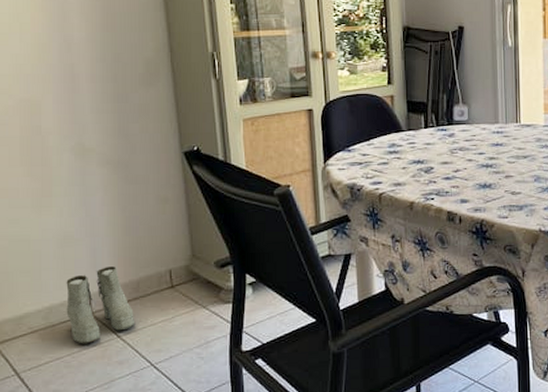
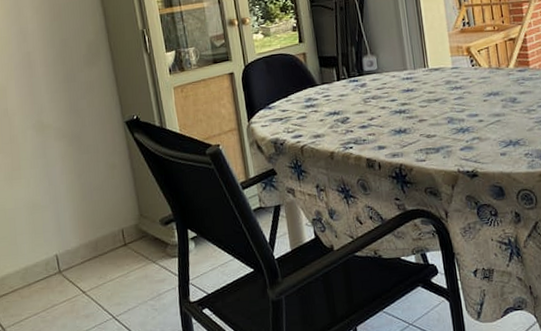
boots: present [66,266,136,344] -> none [37,229,97,301]

